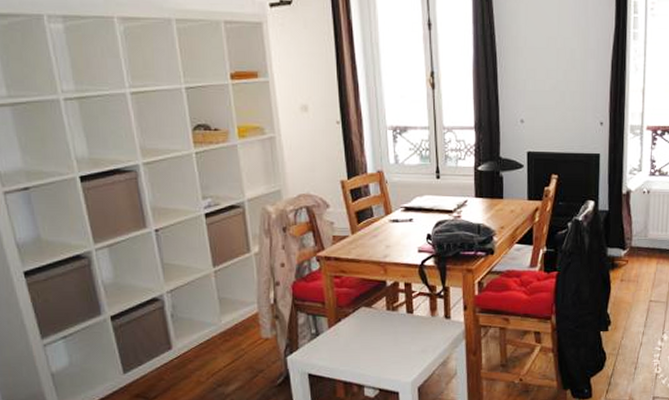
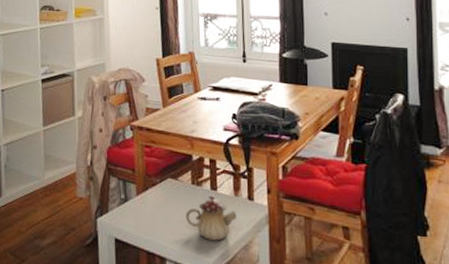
teapot: none [382,319,434,362] -> present [185,195,237,241]

